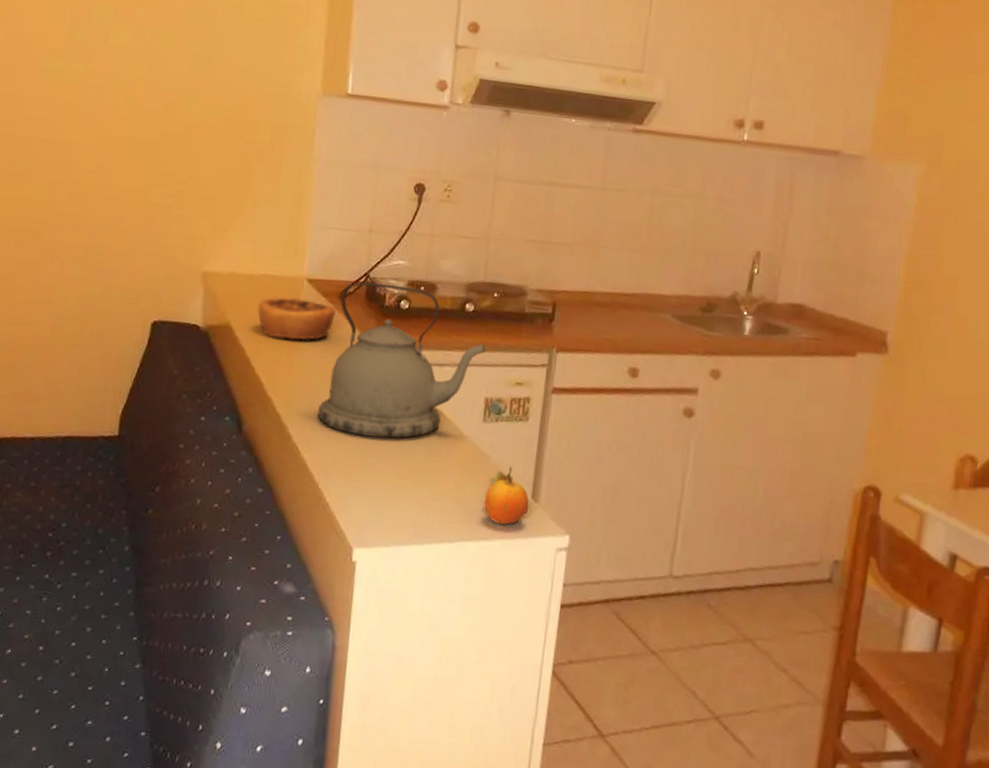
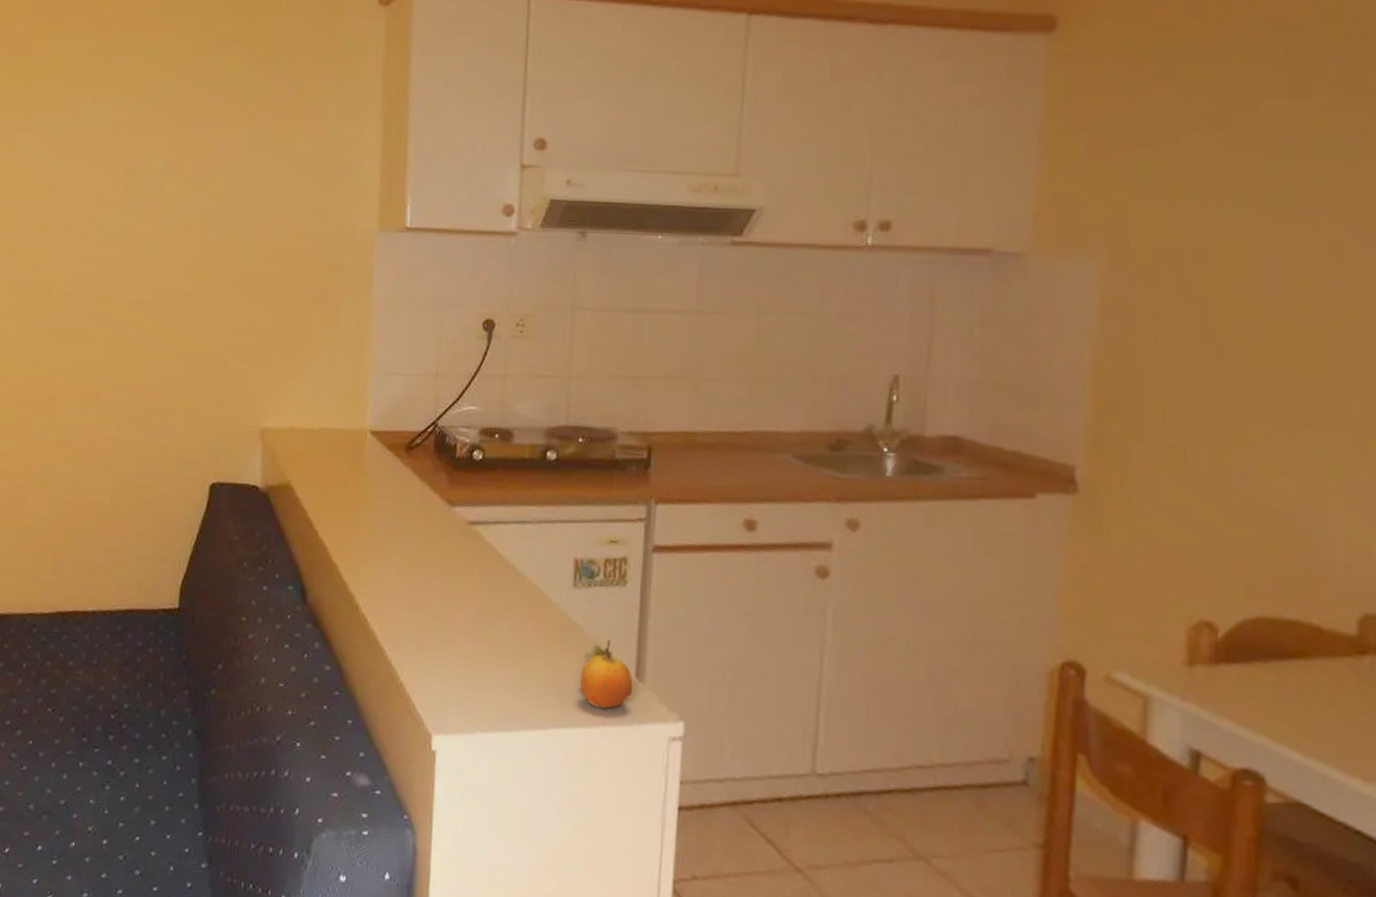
pastry: present [257,297,336,341] -> none [319,452,403,499]
kettle: present [318,282,486,438] -> none [387,431,573,608]

